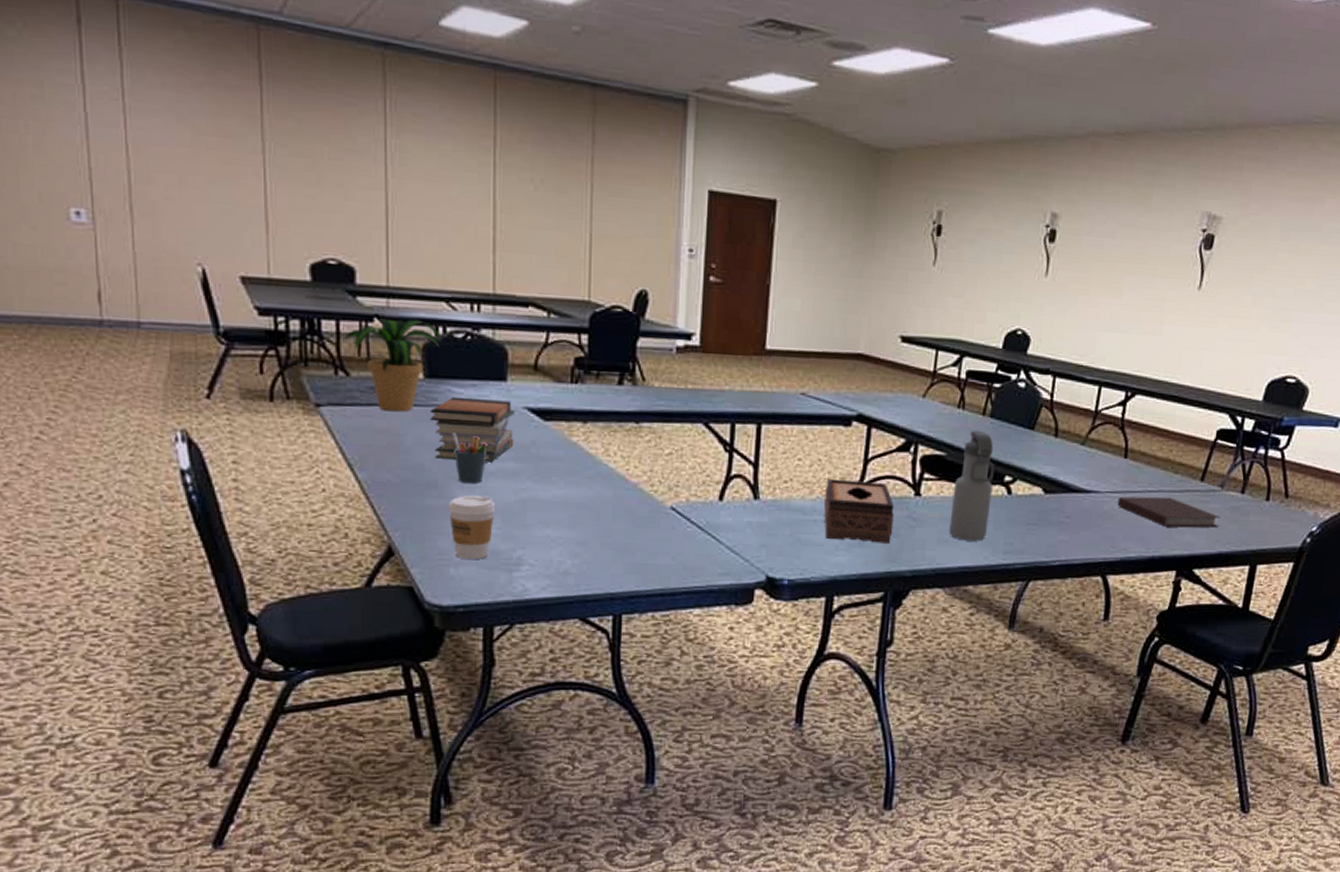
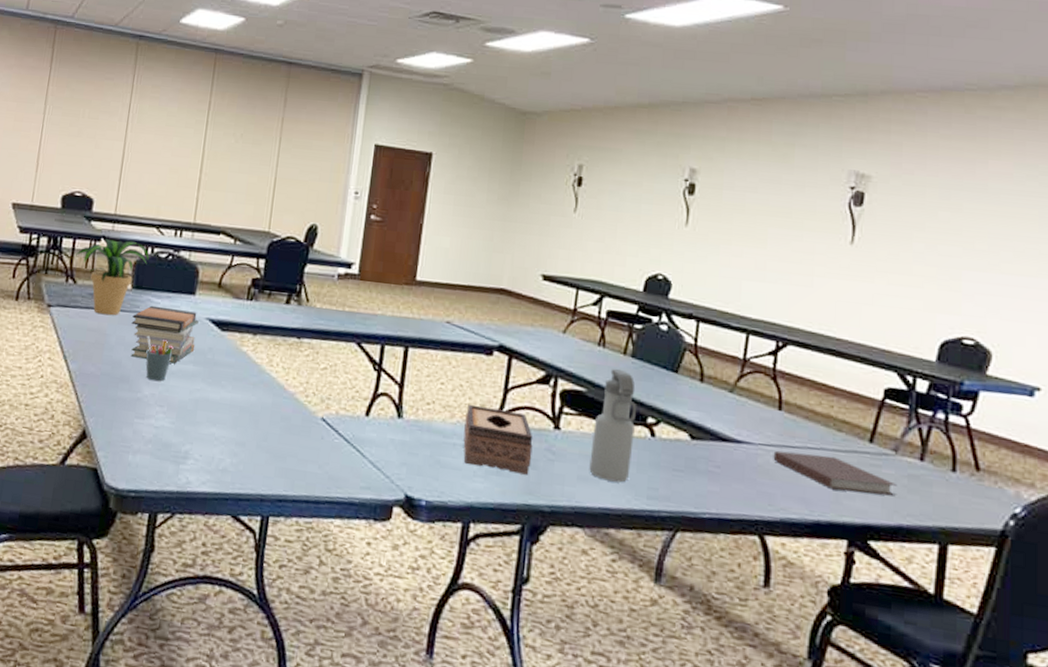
coffee cup: present [447,495,495,560] -> none [134,391,173,450]

